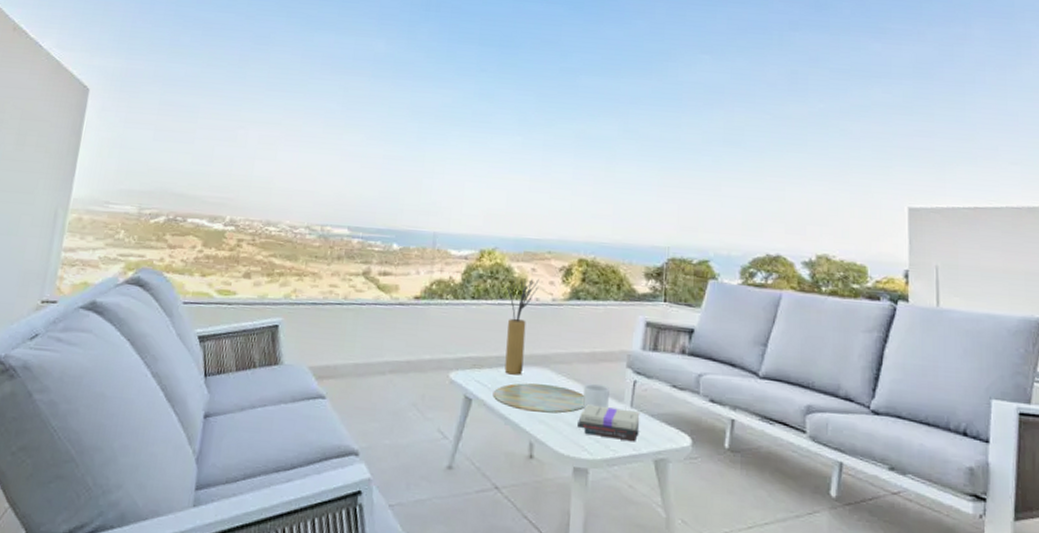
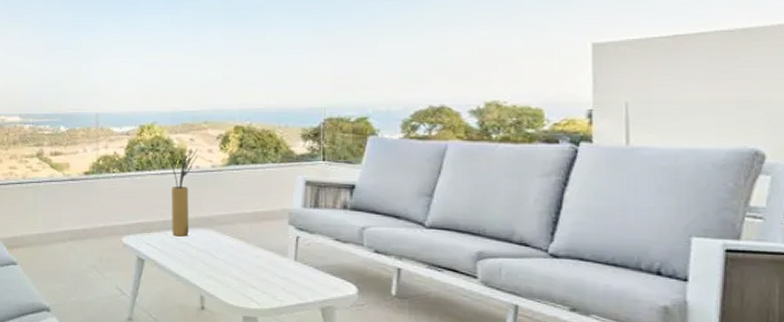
decorative tray: present [493,383,585,413] -> none [163,243,250,269]
books: present [577,404,640,442] -> none [244,260,305,292]
mug: present [583,383,609,410] -> none [248,240,273,265]

